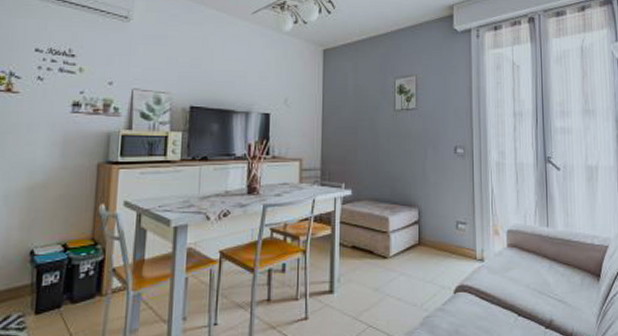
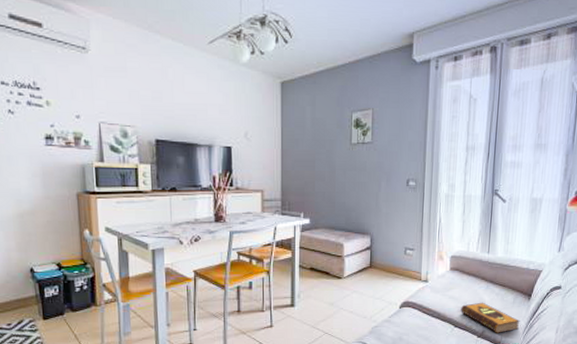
hardback book: none [523,284,592,323] -> present [461,302,520,333]

